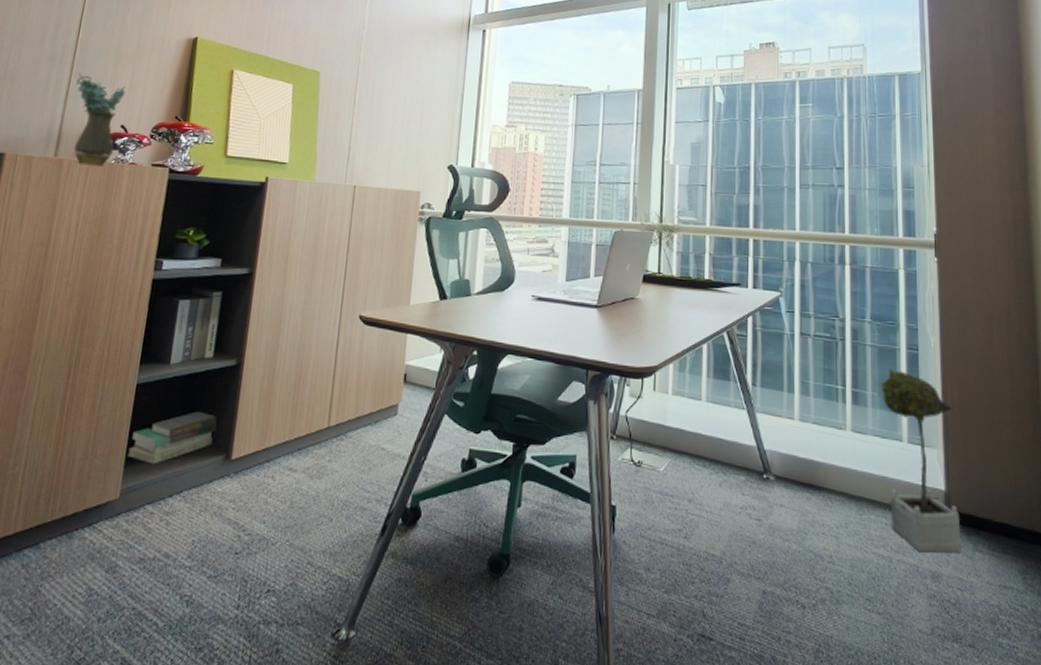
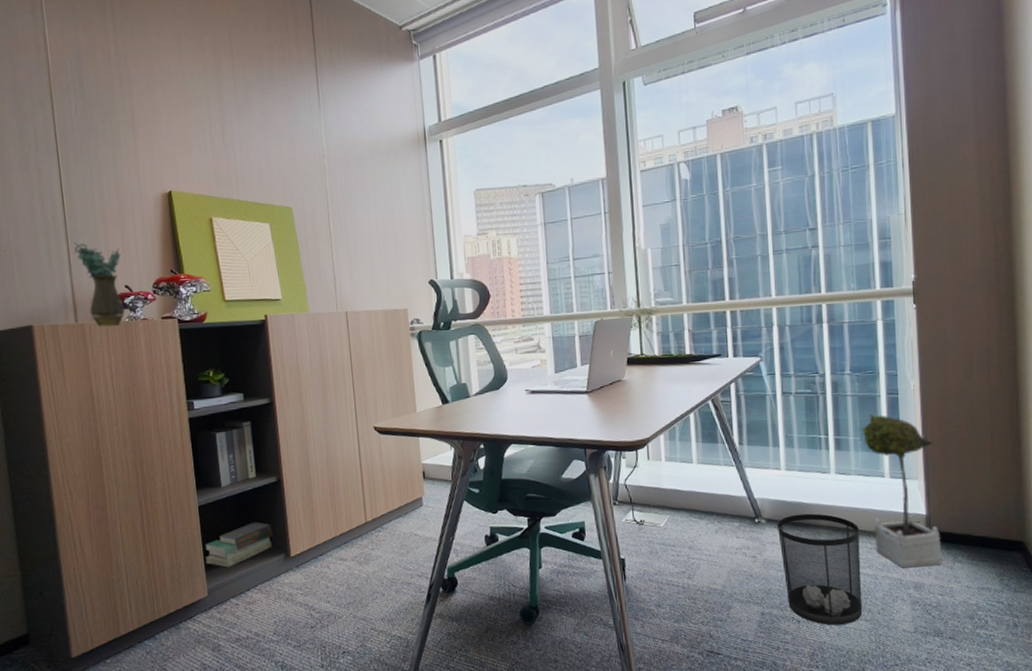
waste bin: none [786,474,875,616] -> present [776,513,863,625]

